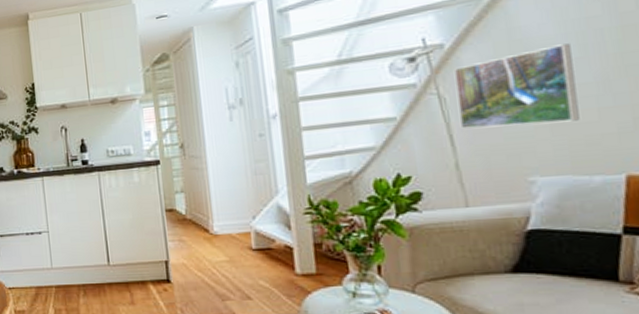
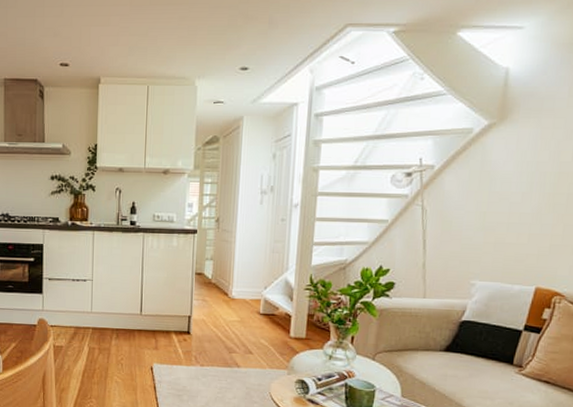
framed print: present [453,43,580,129] -> none [432,180,522,242]

